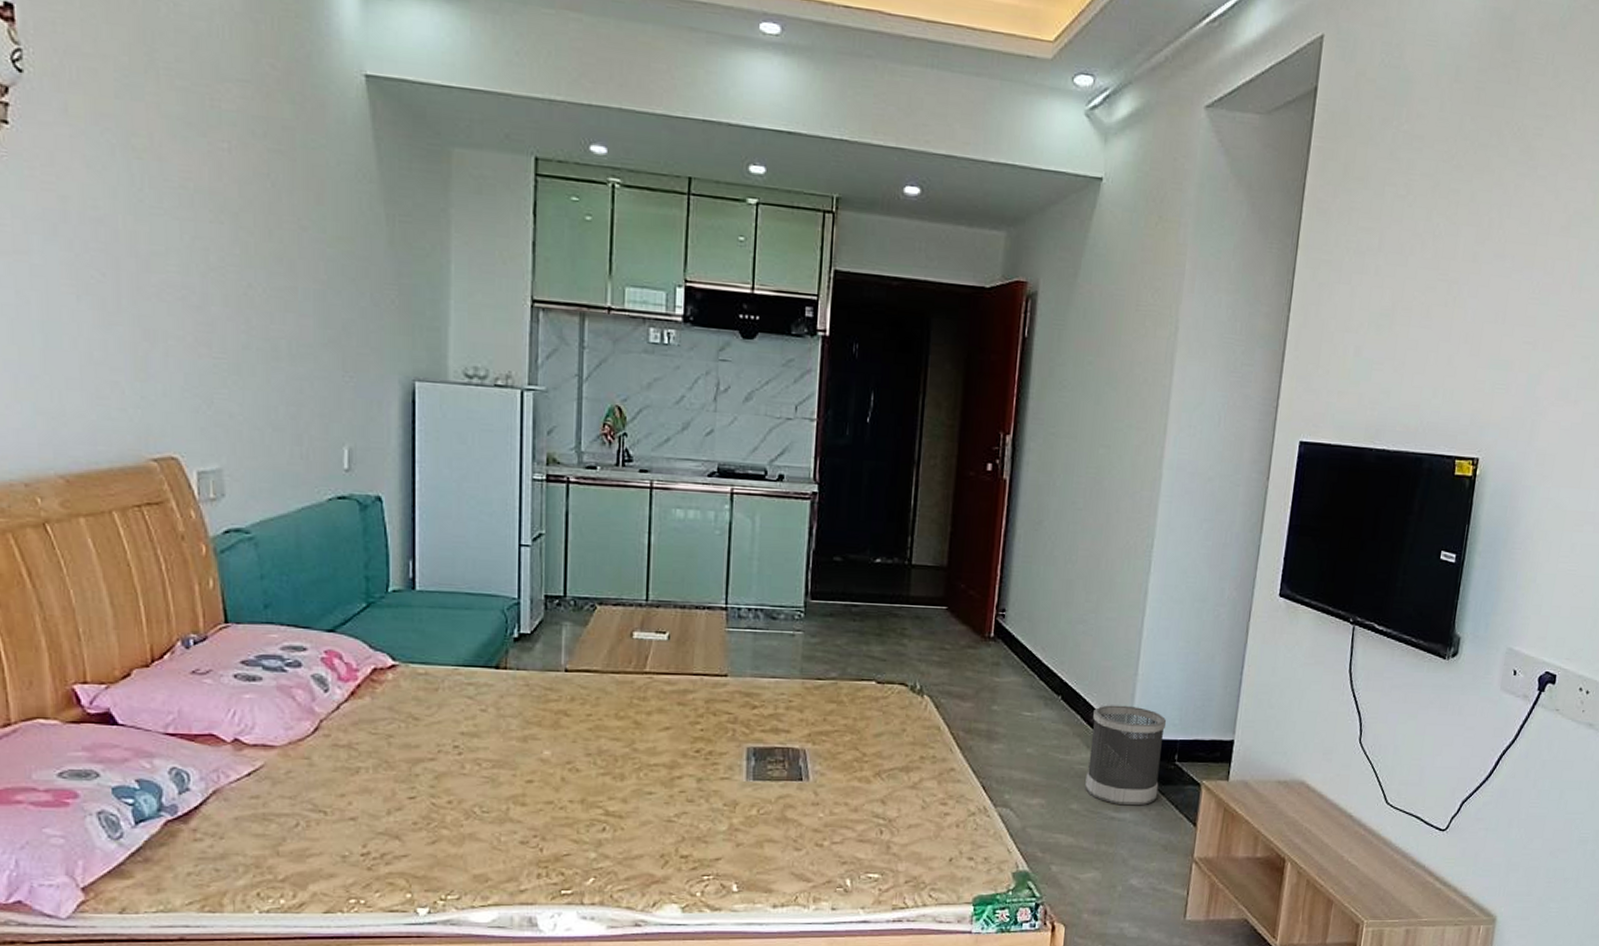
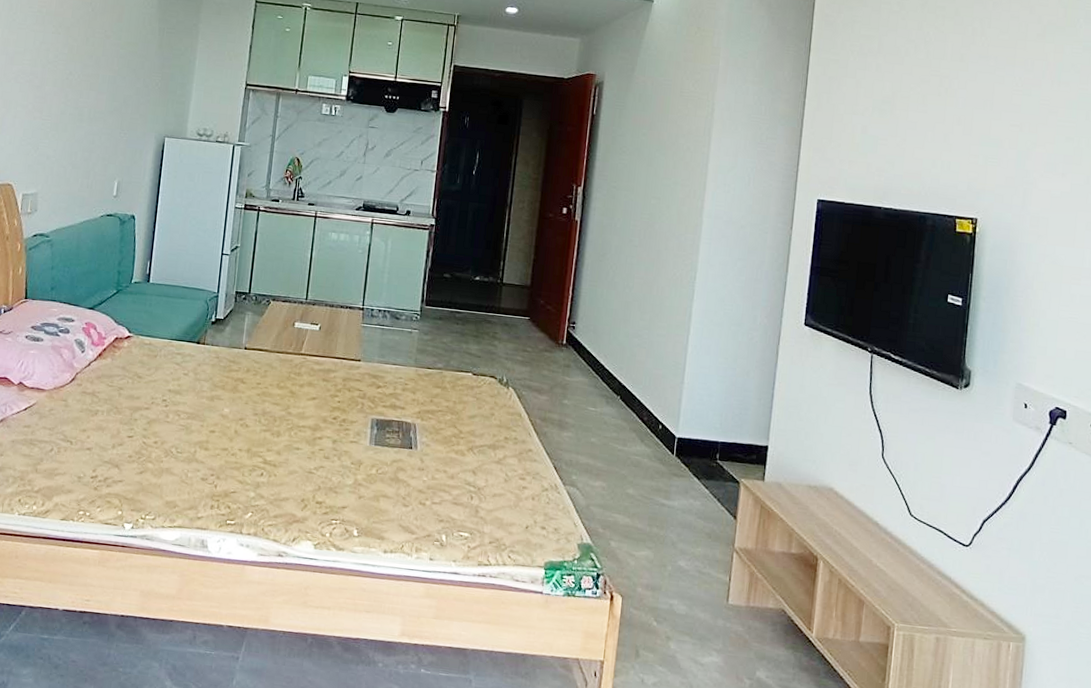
wastebasket: present [1085,705,1167,806] -> none [639,406,709,496]

